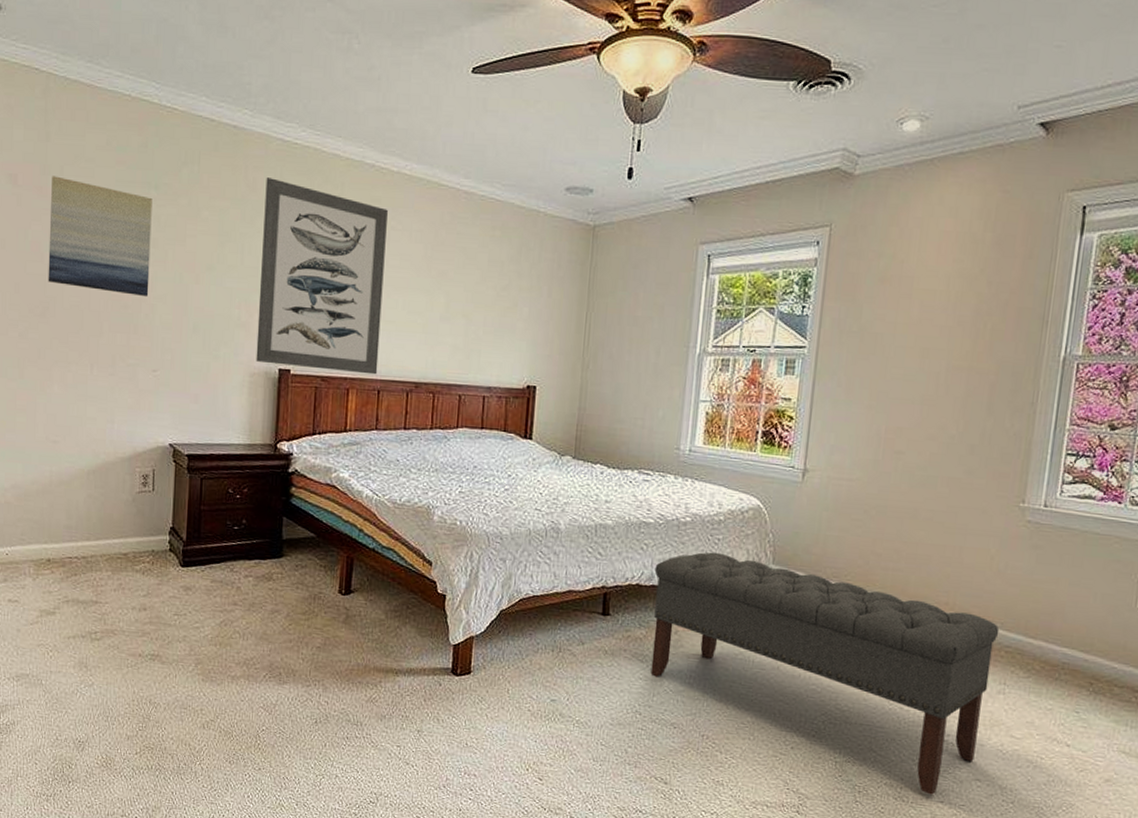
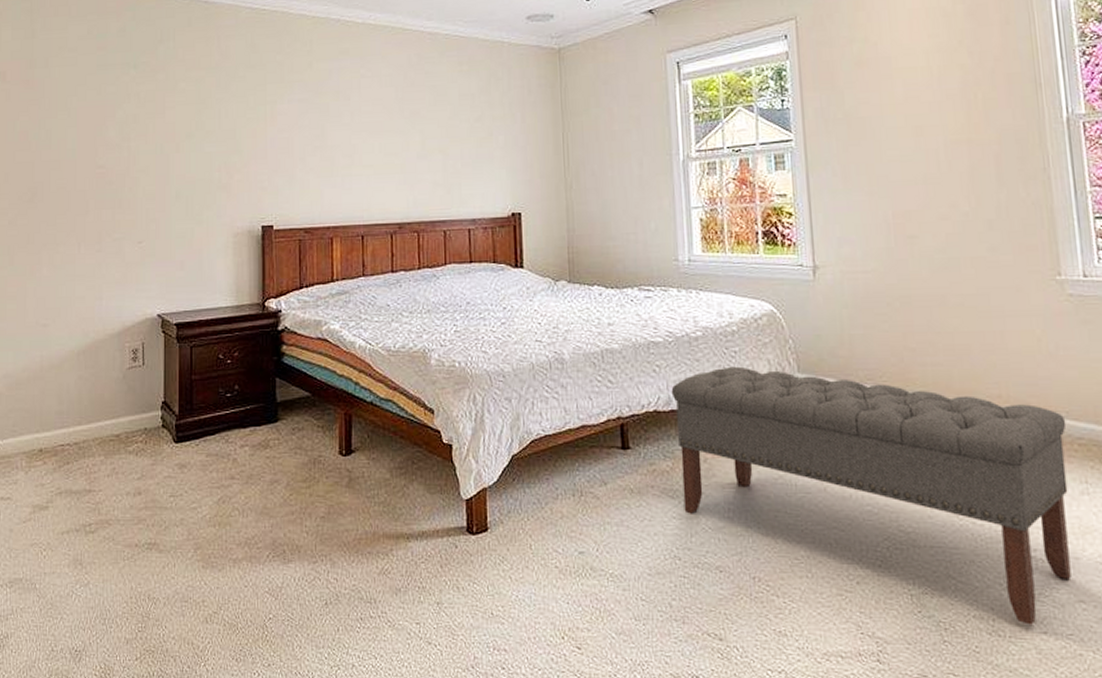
wall art: present [48,176,152,297] -> none [35,68,132,172]
wall art: present [256,178,388,375] -> none [238,44,360,222]

